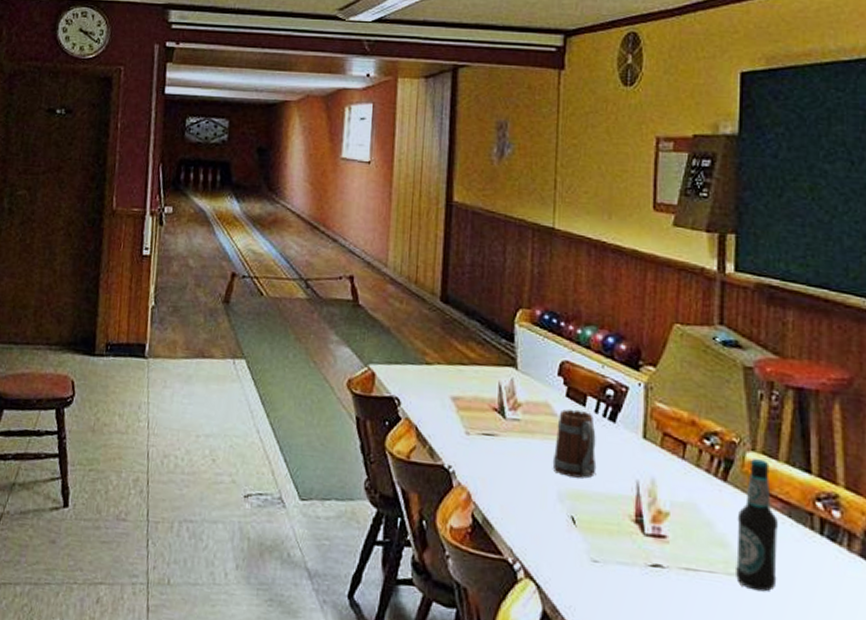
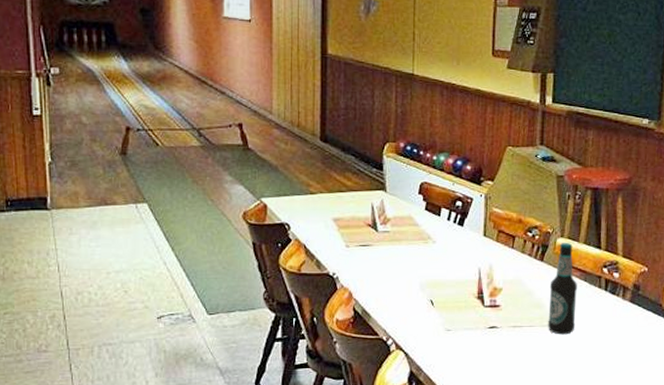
beer mug: present [552,408,597,479] -> none [415,219,449,271]

